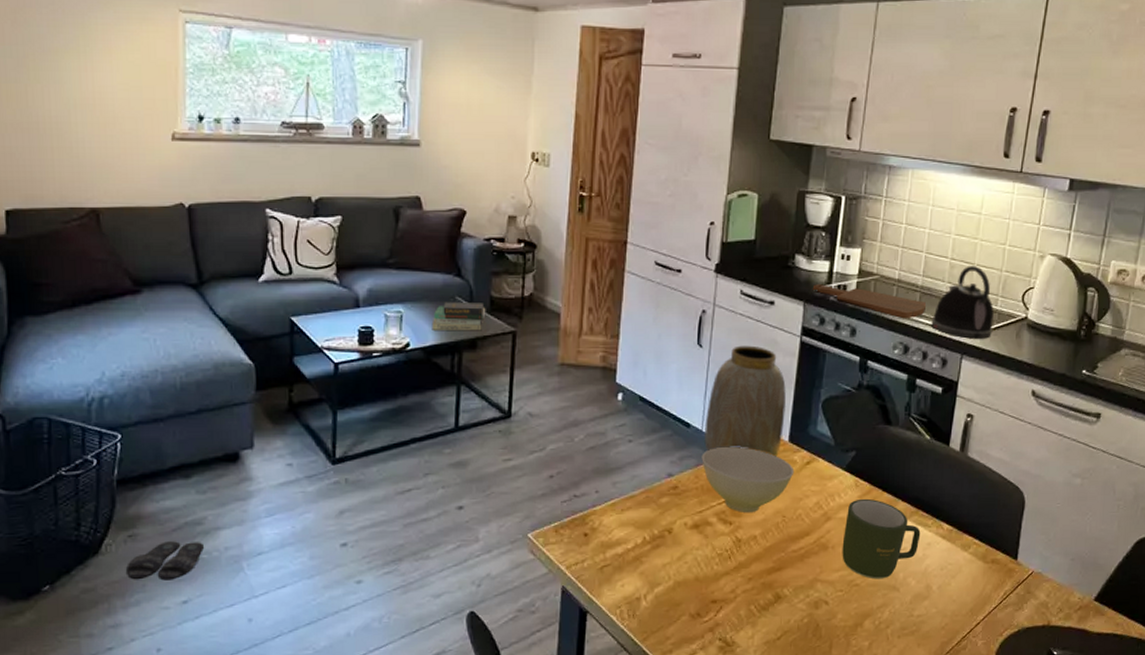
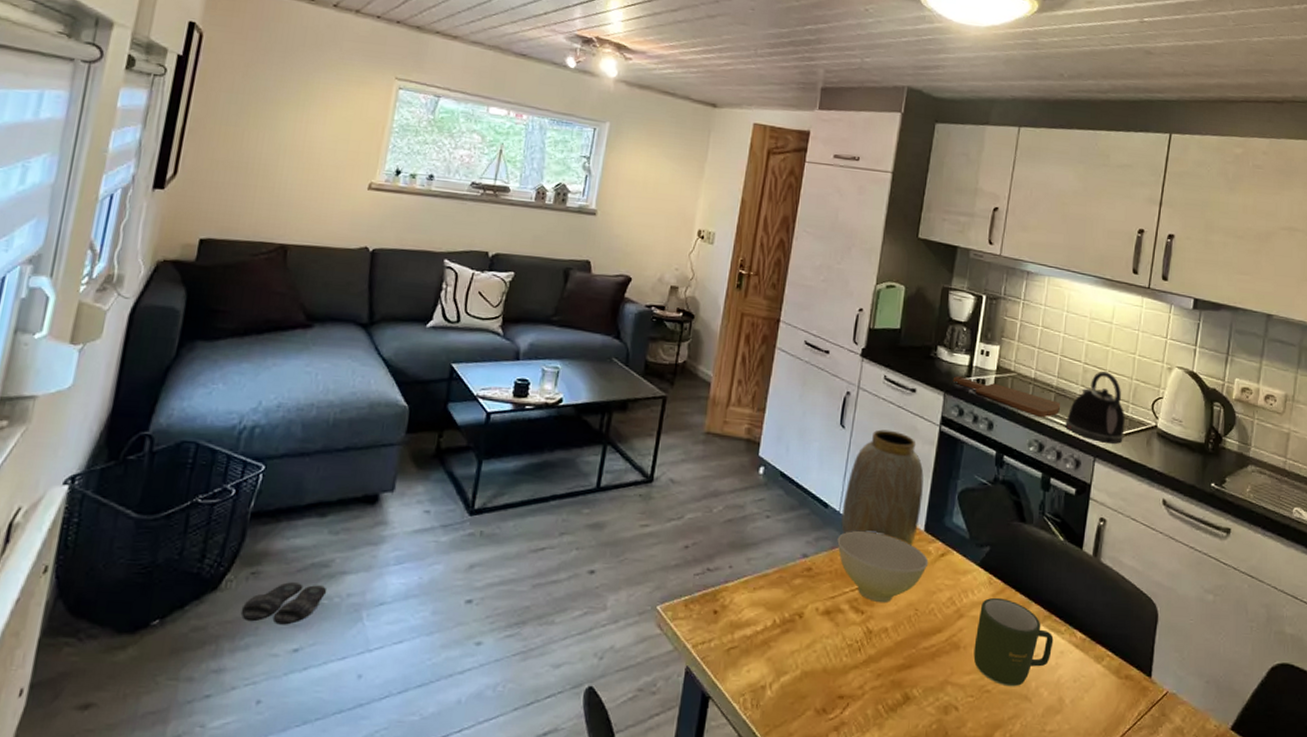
books: present [431,301,486,331] -> none [585,362,640,393]

